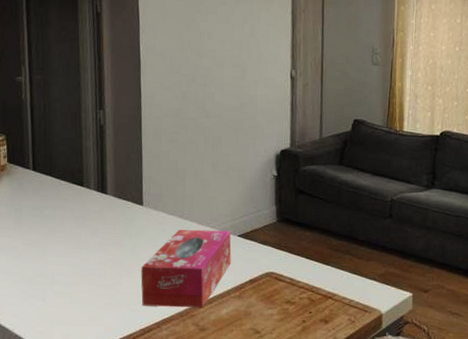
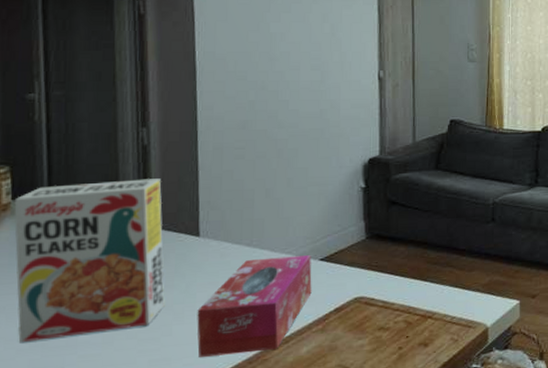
cereal box: none [9,153,117,276] -> present [14,178,165,343]

